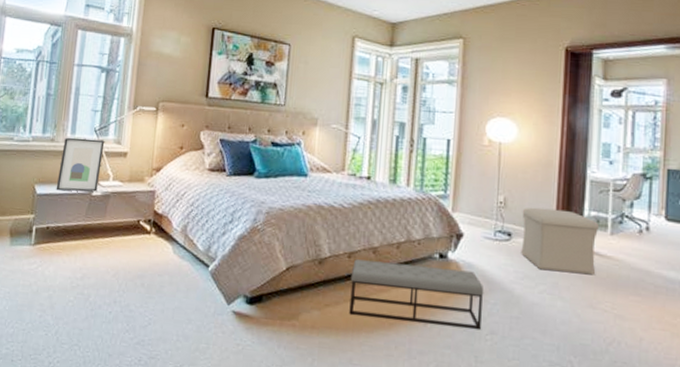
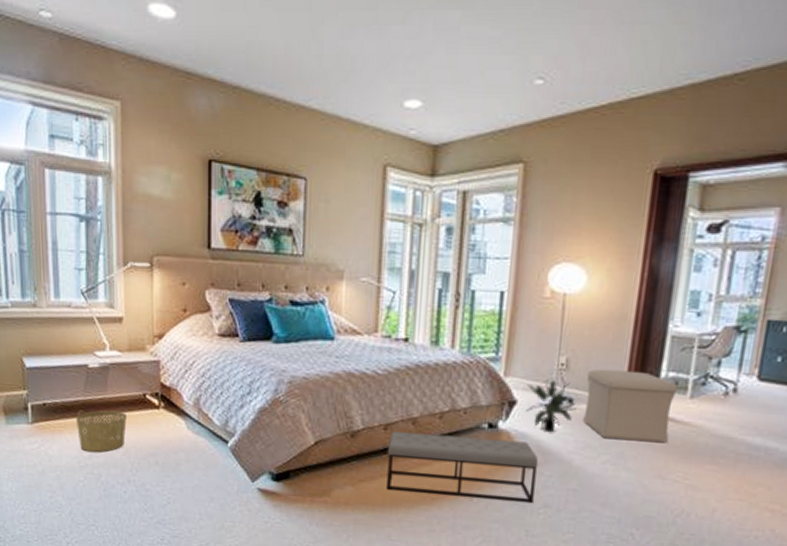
picture frame: present [56,138,105,192] -> none [46,302,95,364]
basket: none [74,233,120,274] -> present [75,409,127,453]
potted plant: none [472,215,514,263] -> present [526,379,576,432]

